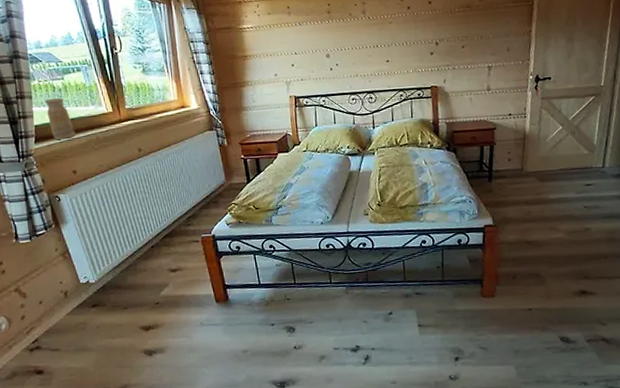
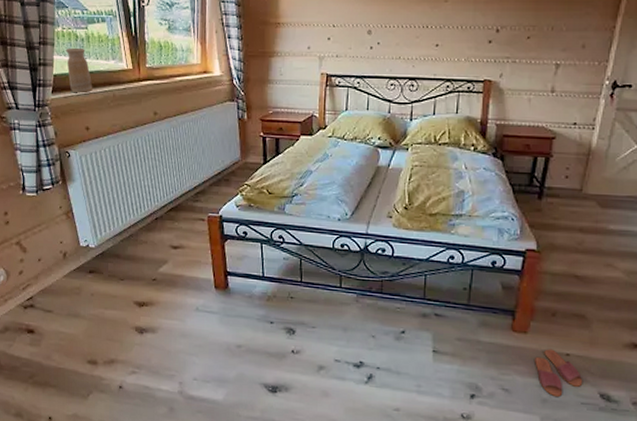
slippers: none [504,307,546,347] -> present [535,349,583,398]

